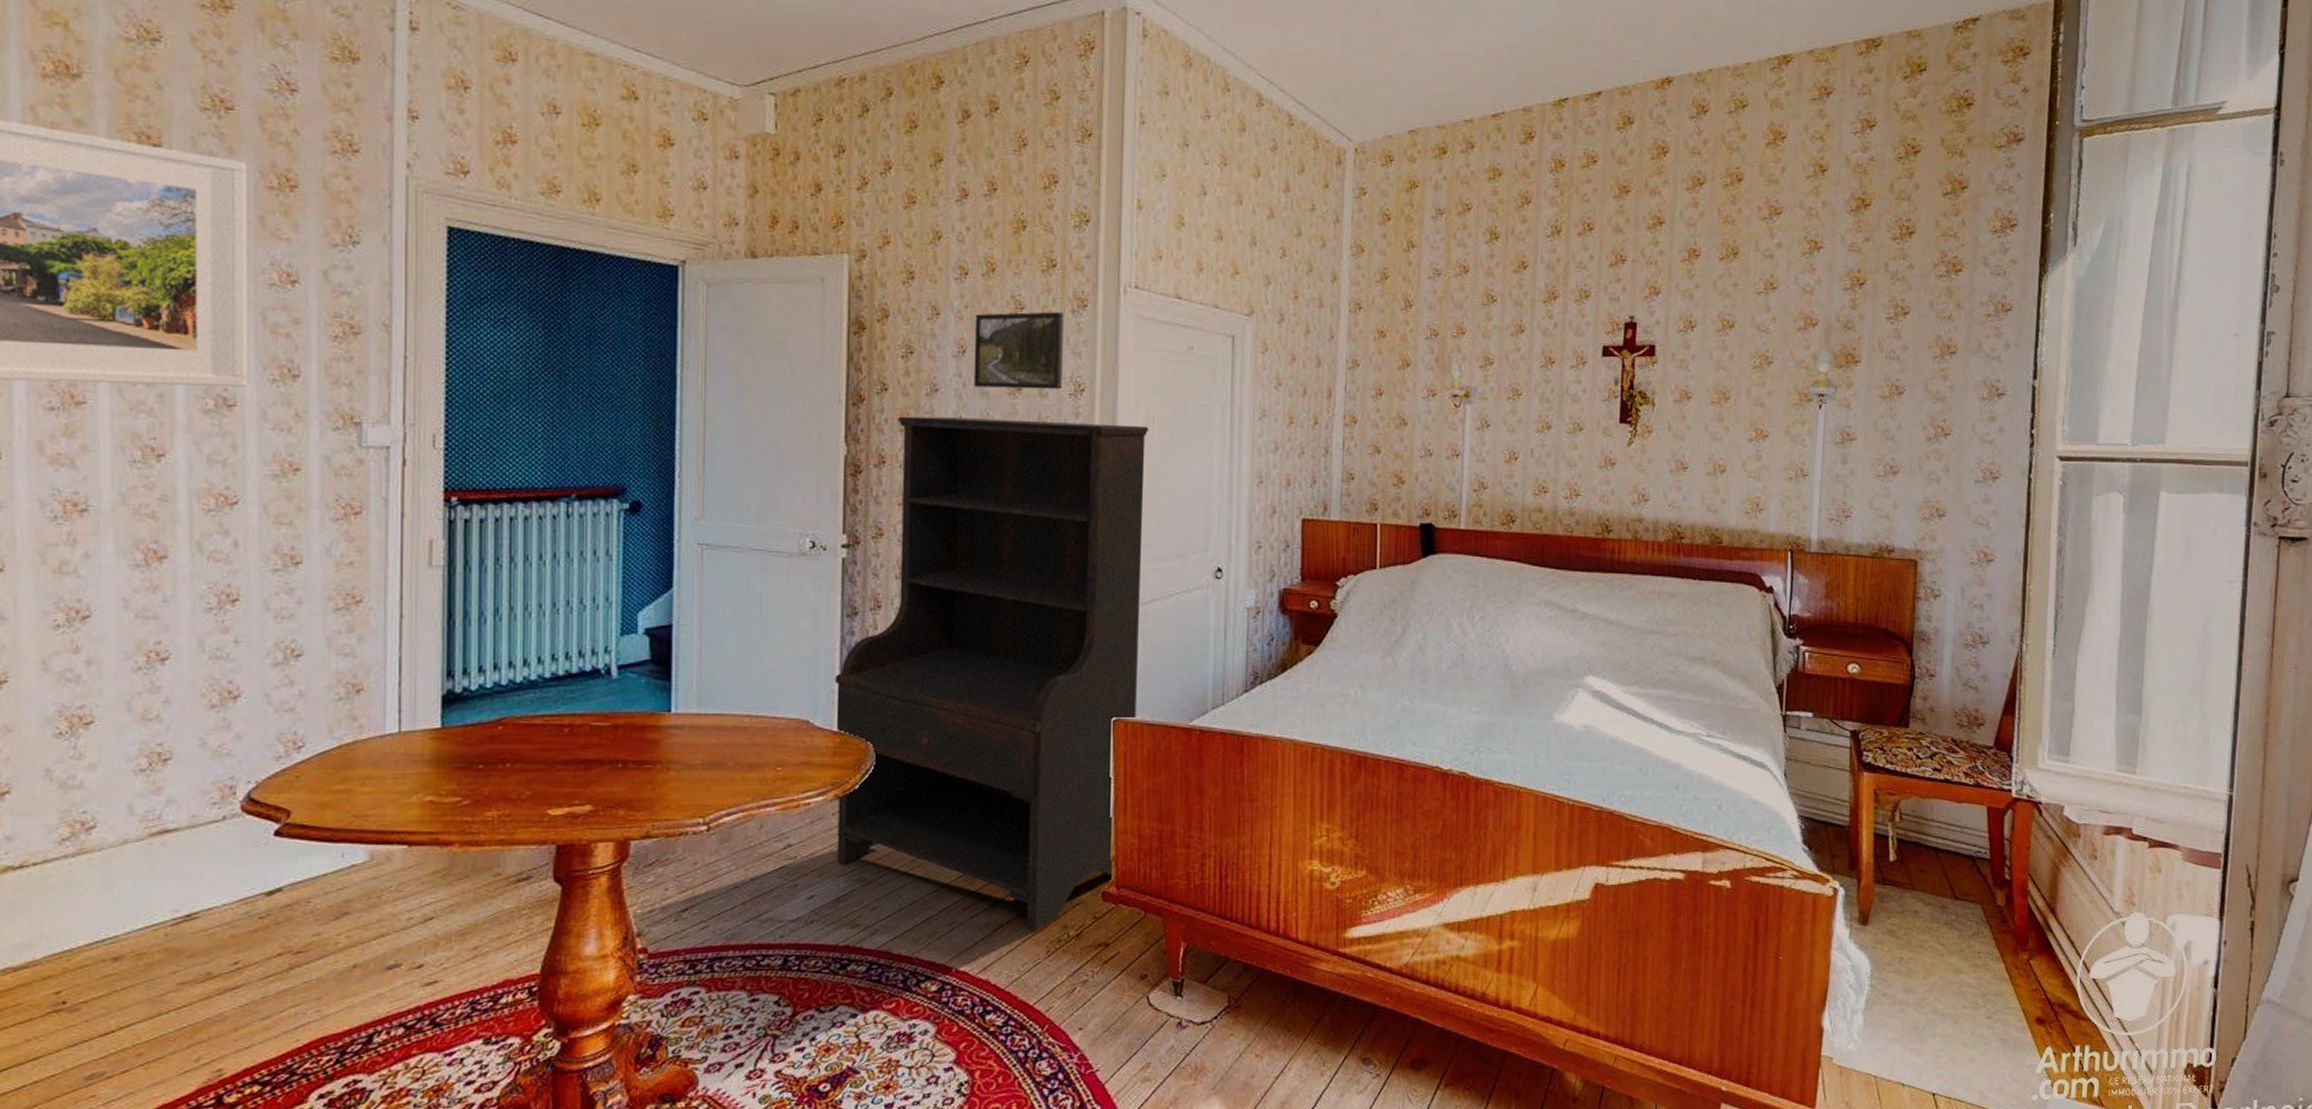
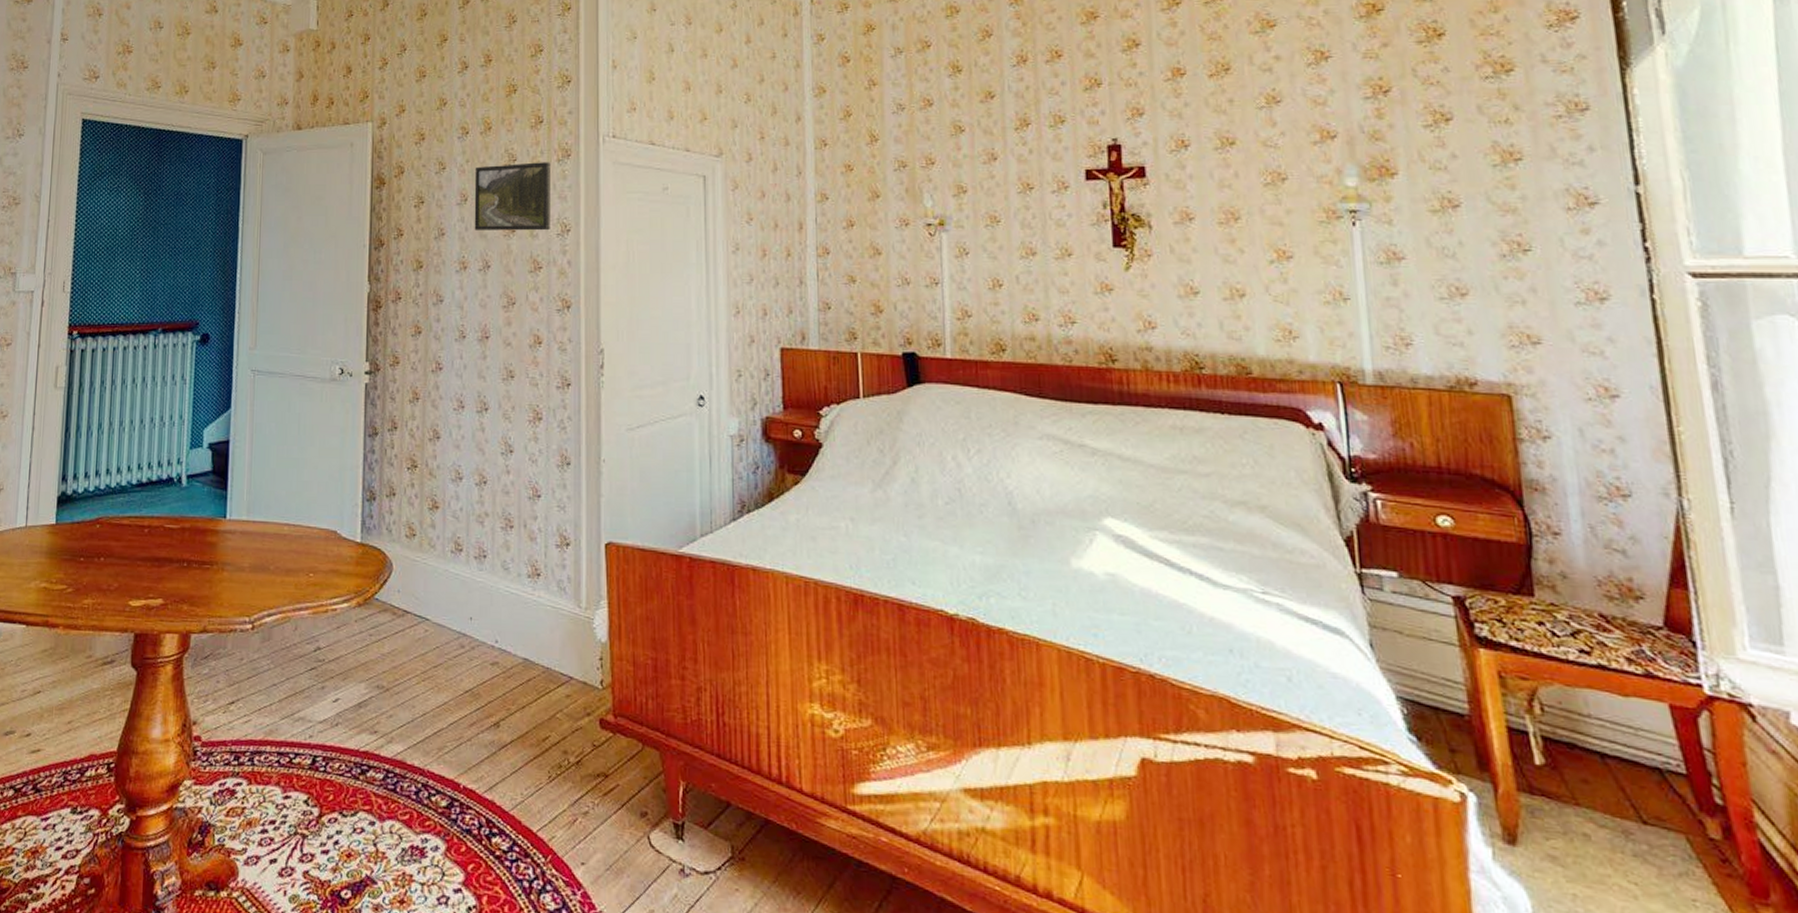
bookshelf: present [835,416,1149,932] -> none [358,257,630,755]

